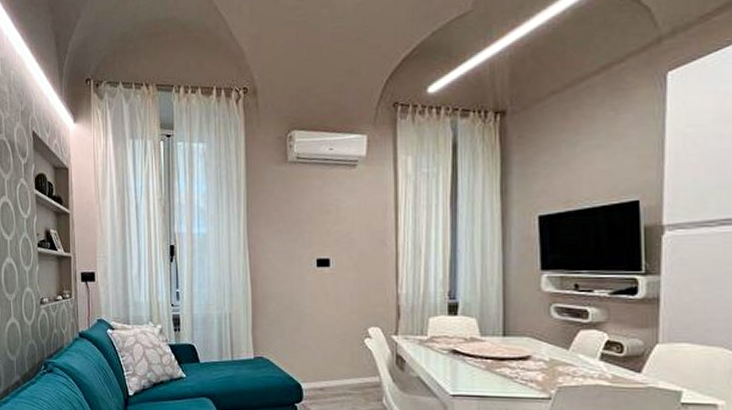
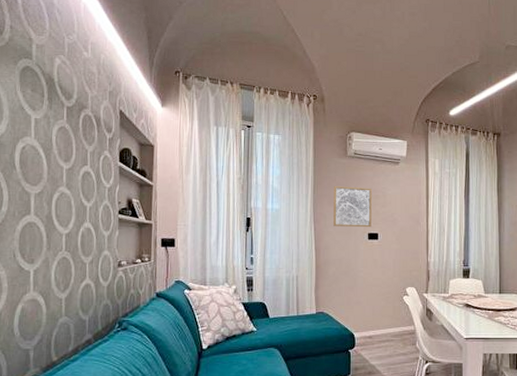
wall art: none [272,200,321,252] -> present [333,186,372,228]

